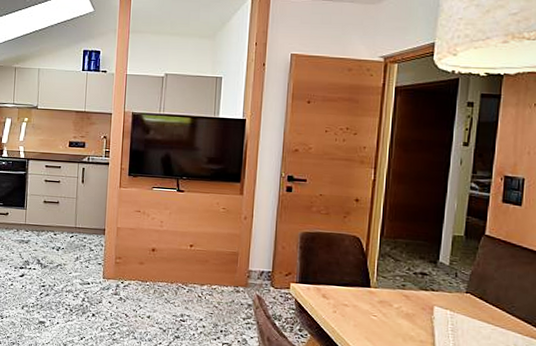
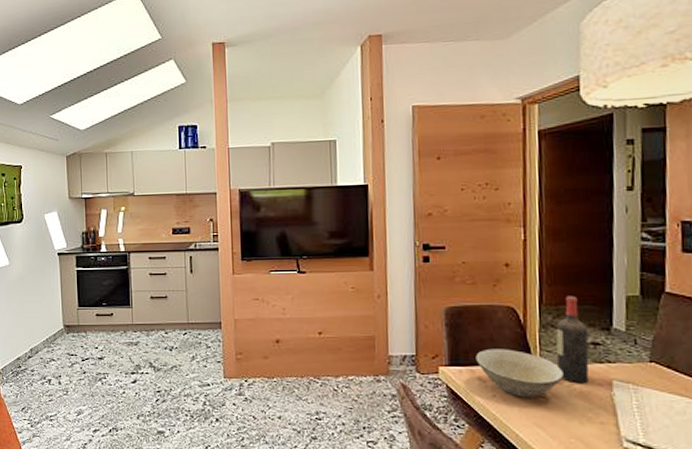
bowl: none [322,271,394,316] -> present [475,348,564,398]
wine bottle: none [390,231,418,307] -> present [556,296,589,384]

